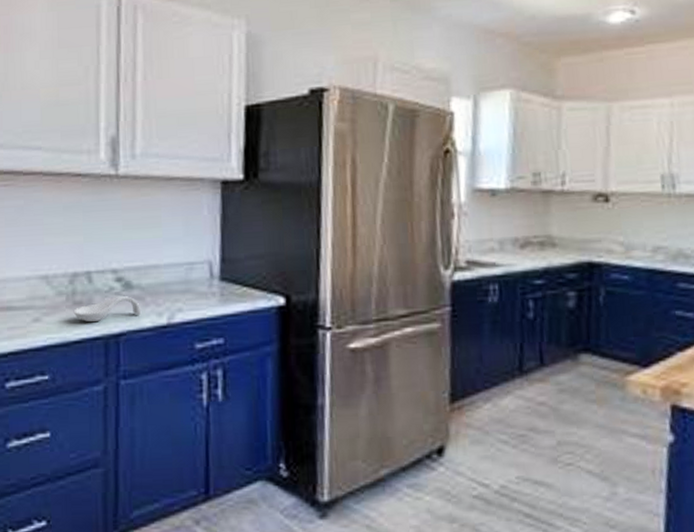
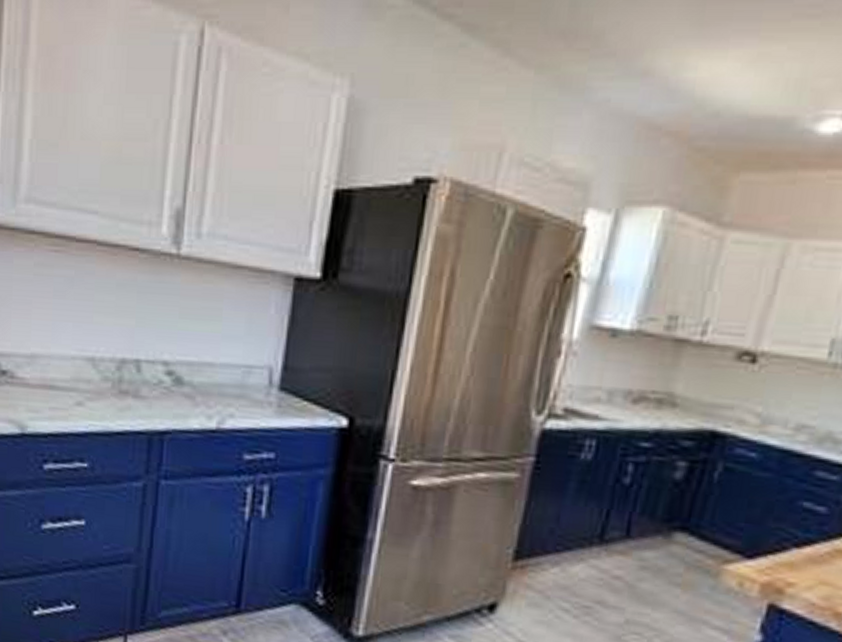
spoon rest: present [73,295,142,323] -> none [118,390,190,416]

